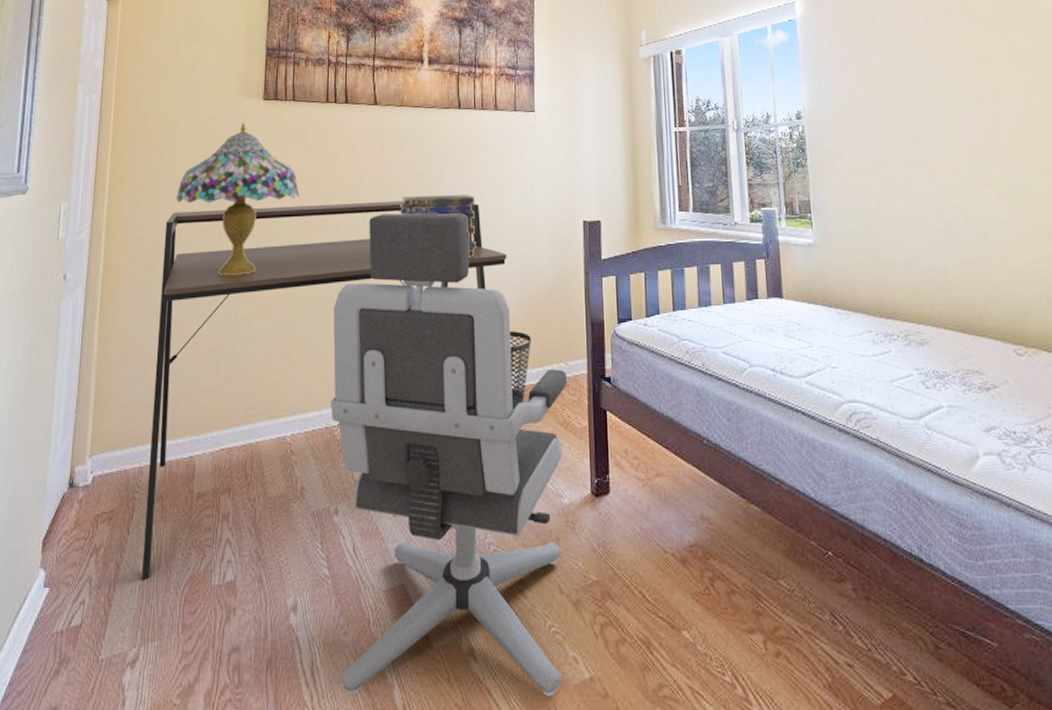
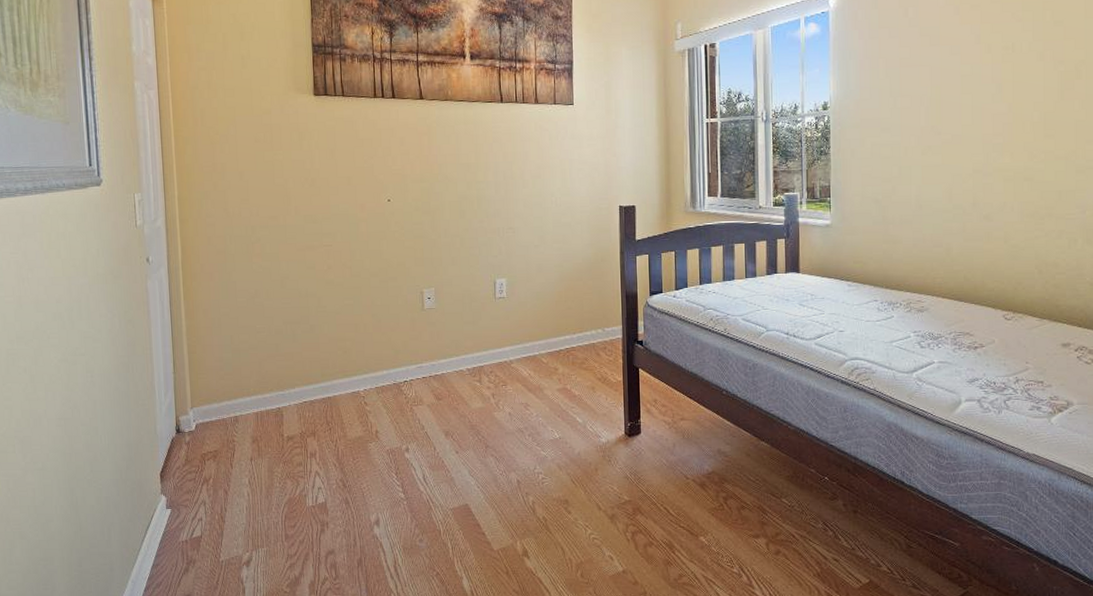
desk: present [141,201,507,581] -> none [233,189,549,503]
table lamp: present [176,122,299,276] -> none [241,117,355,258]
office chair: present [330,213,567,696] -> none [393,200,604,584]
book stack: present [399,194,476,258] -> none [448,182,521,240]
wastebasket: present [510,331,531,409] -> none [553,303,572,368]

